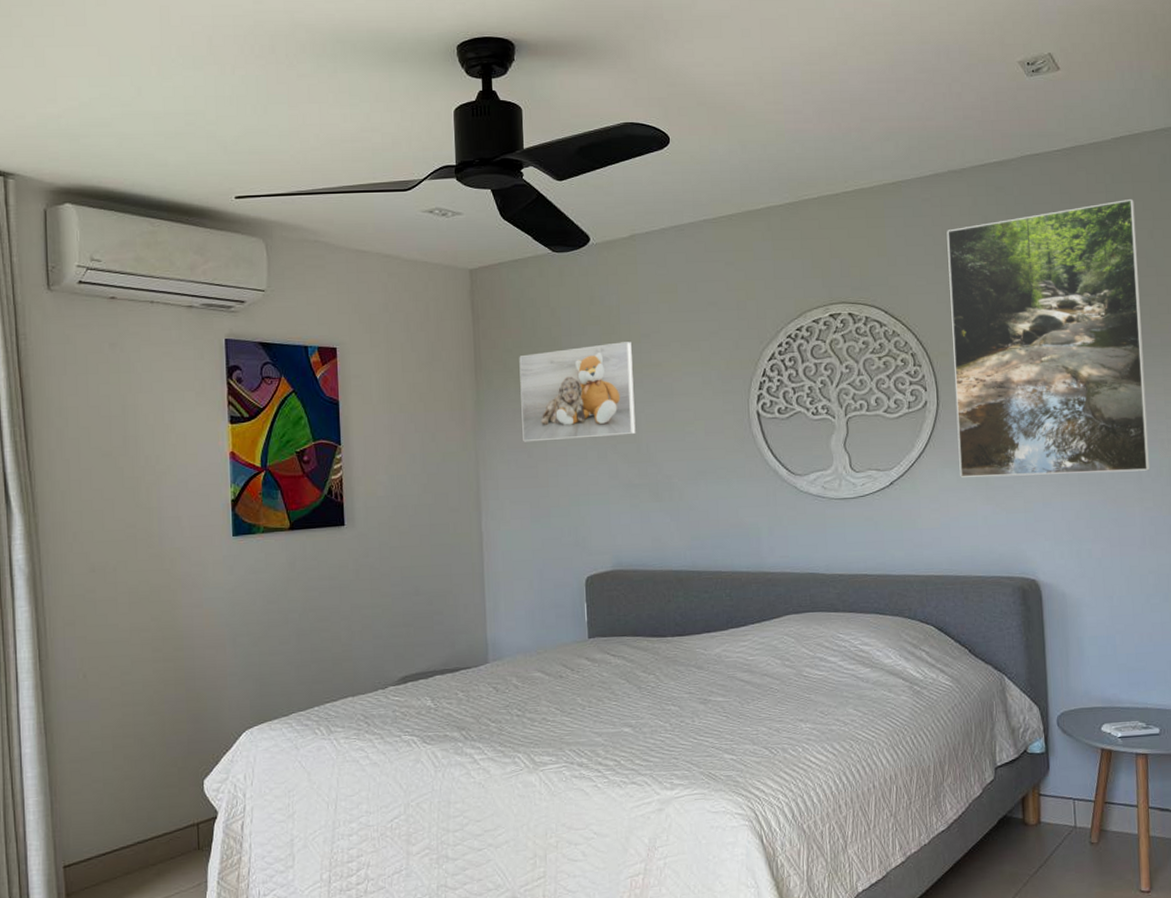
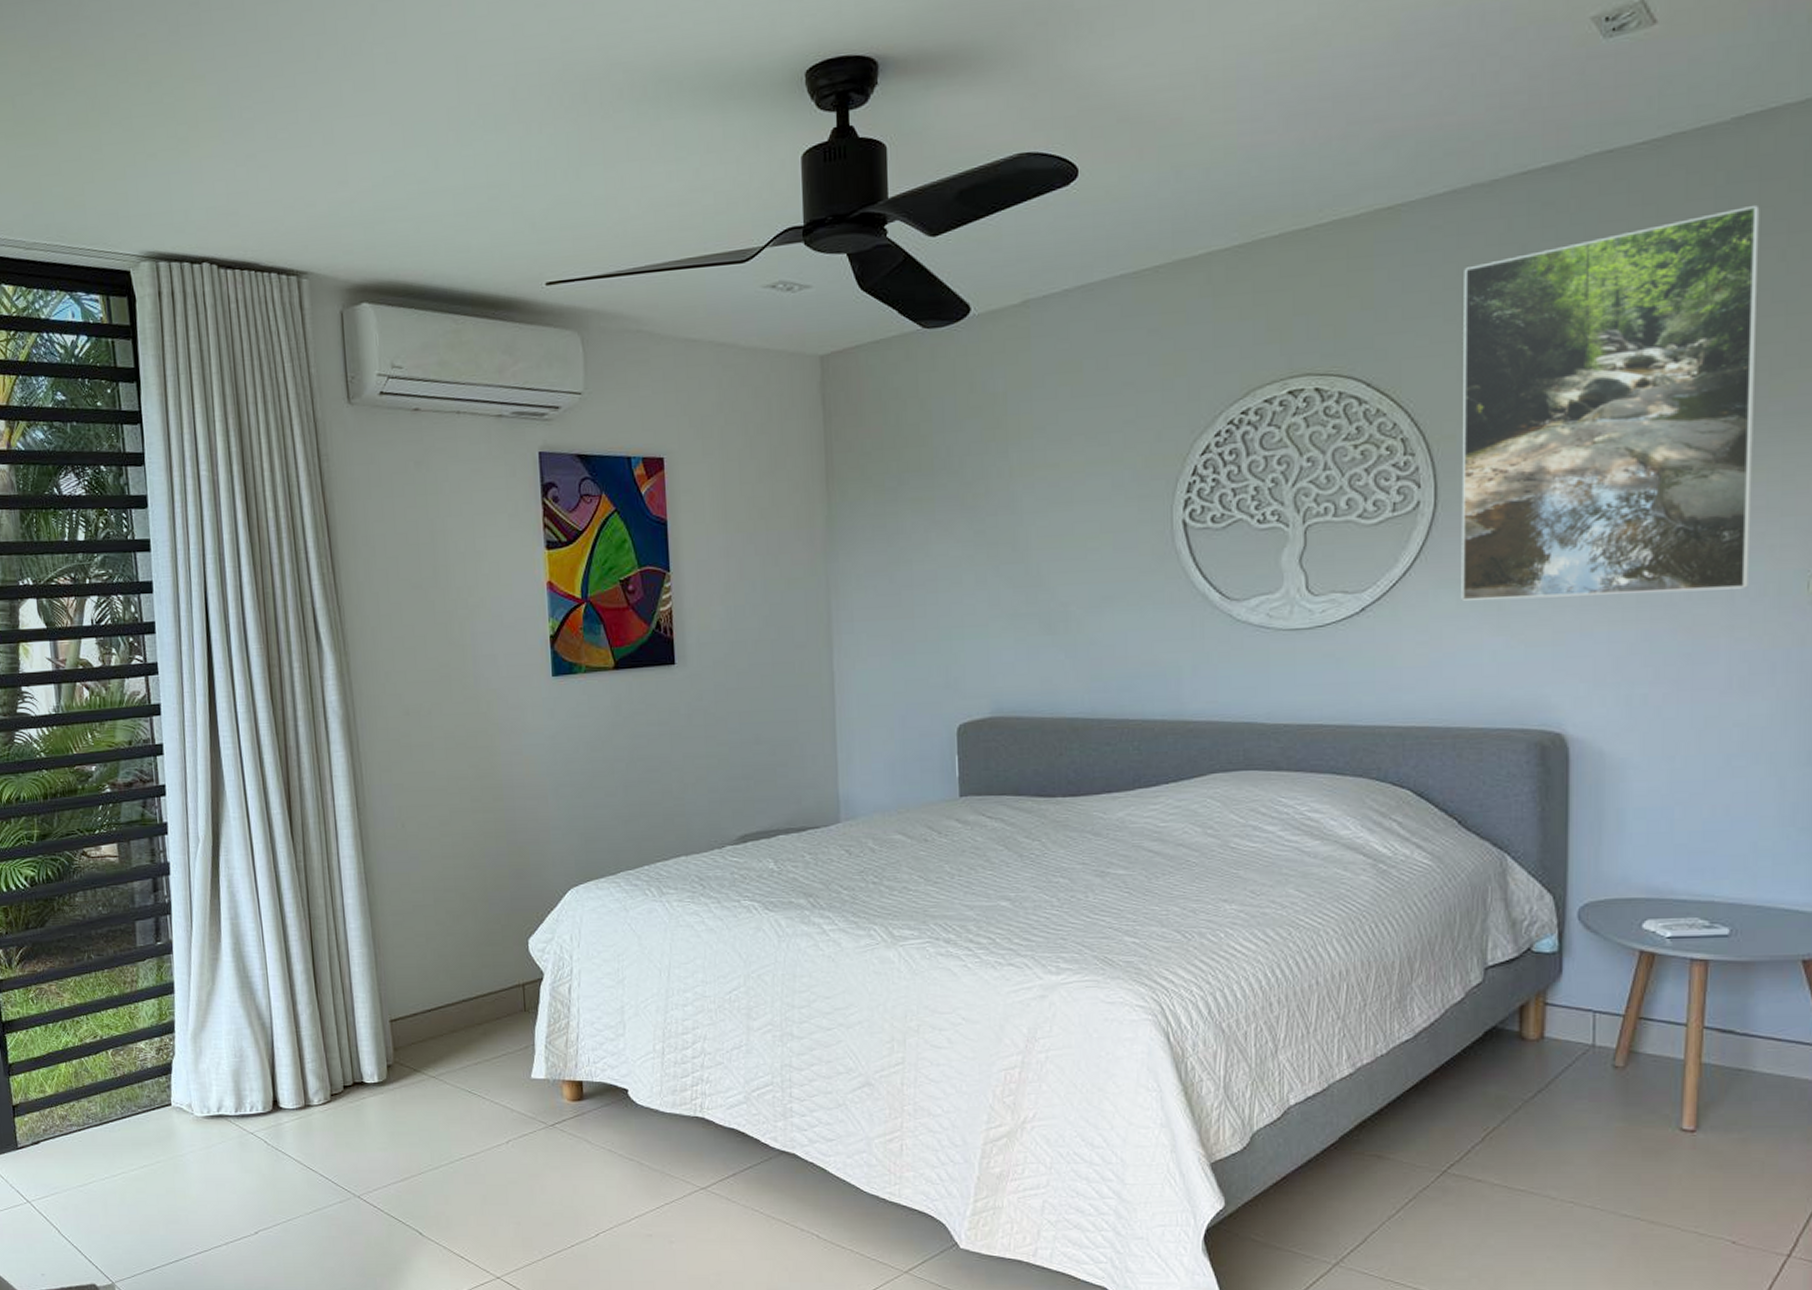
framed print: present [519,342,636,442] -> none [879,437,1024,565]

